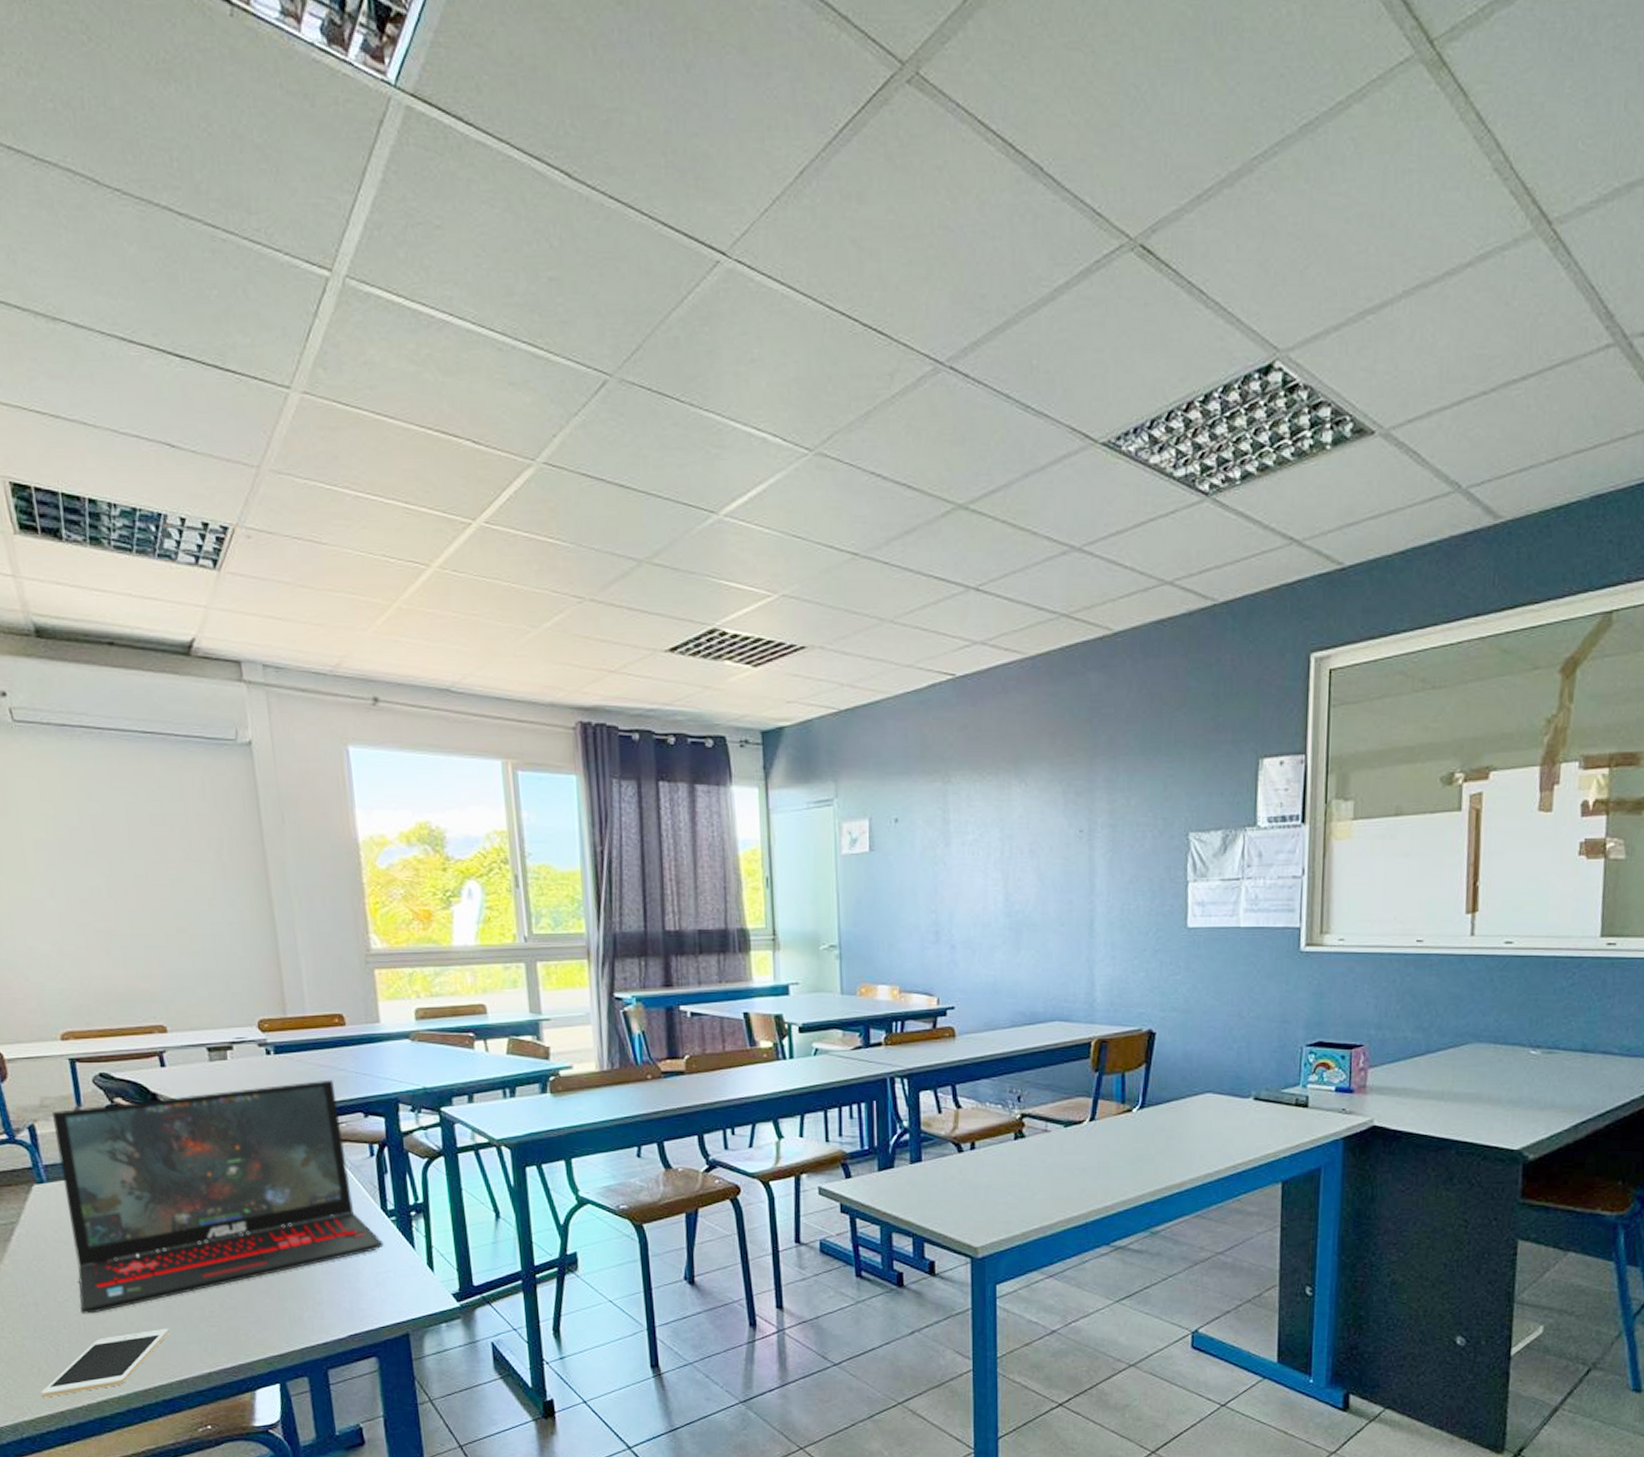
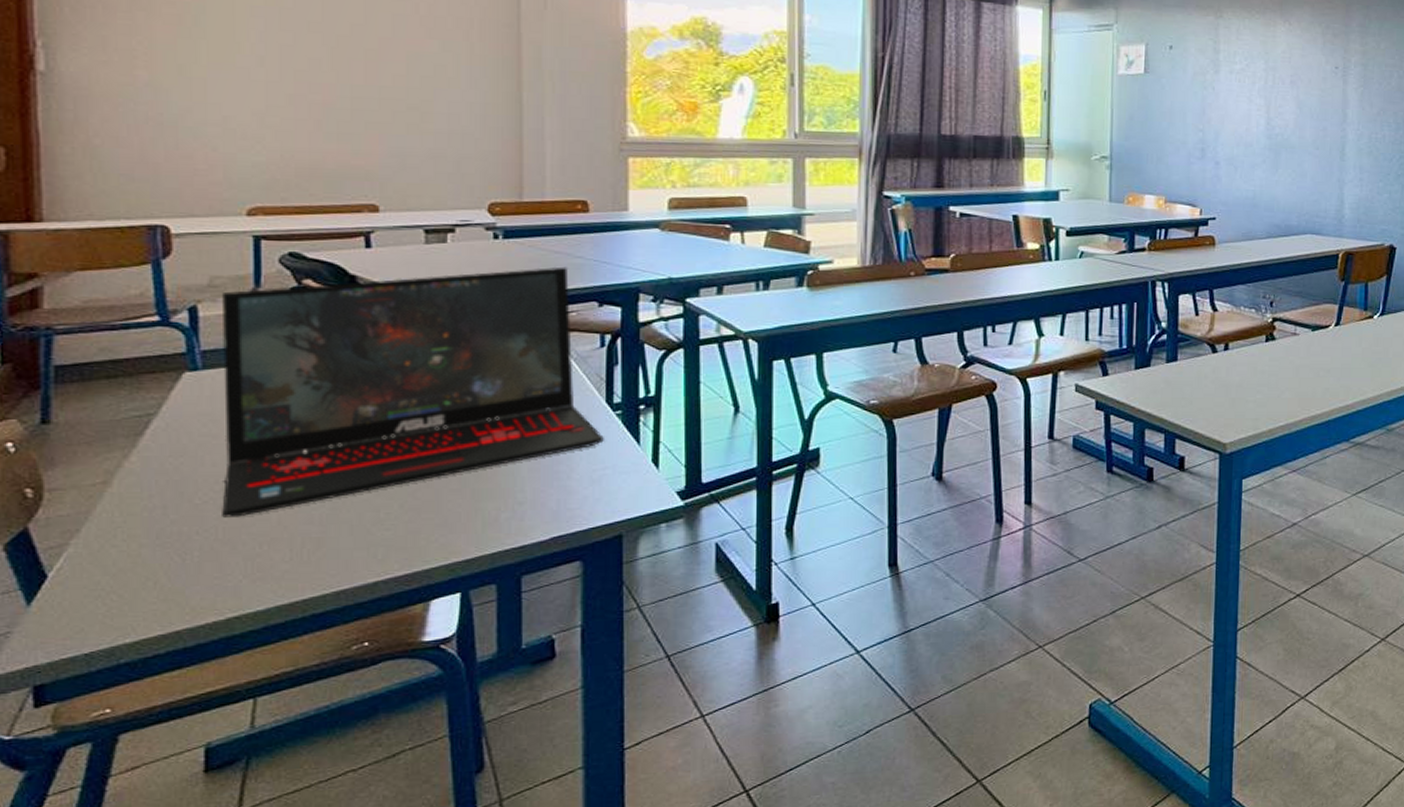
cell phone: present [41,1329,170,1398] -> none [153,534,333,615]

